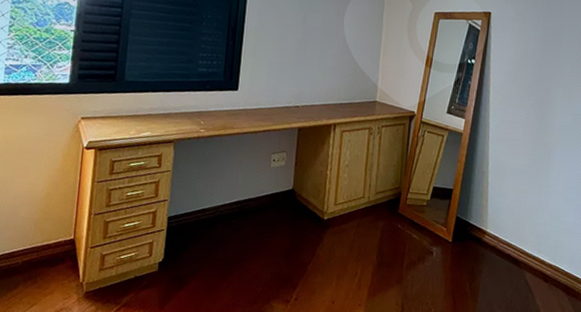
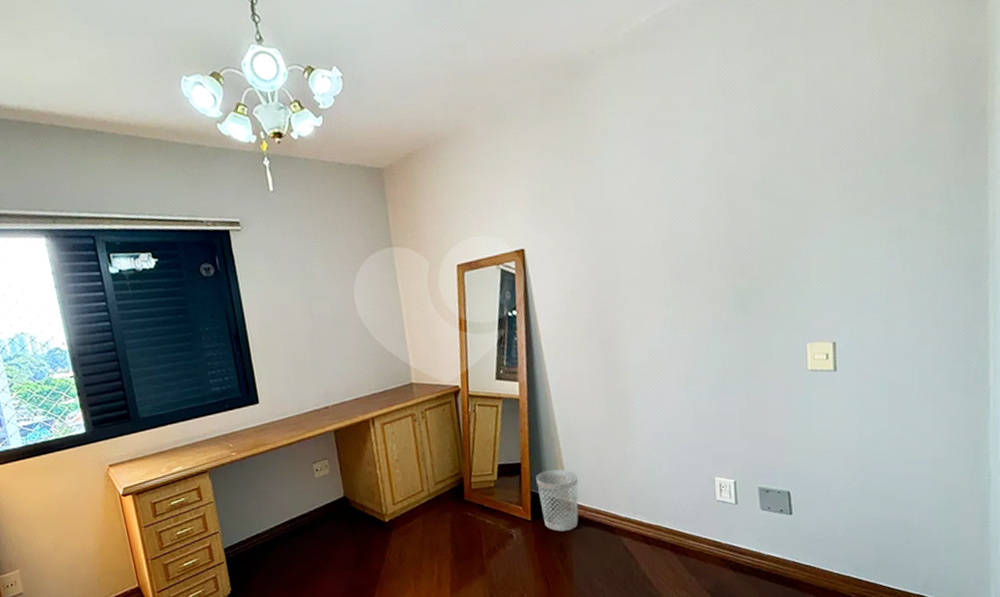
wastebasket: none [462,199,498,257] -> present [536,469,579,532]

